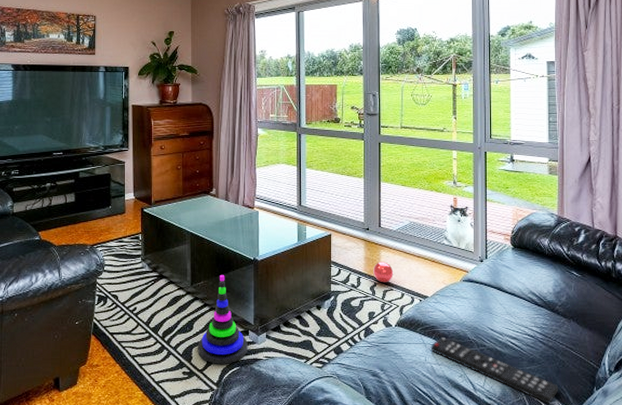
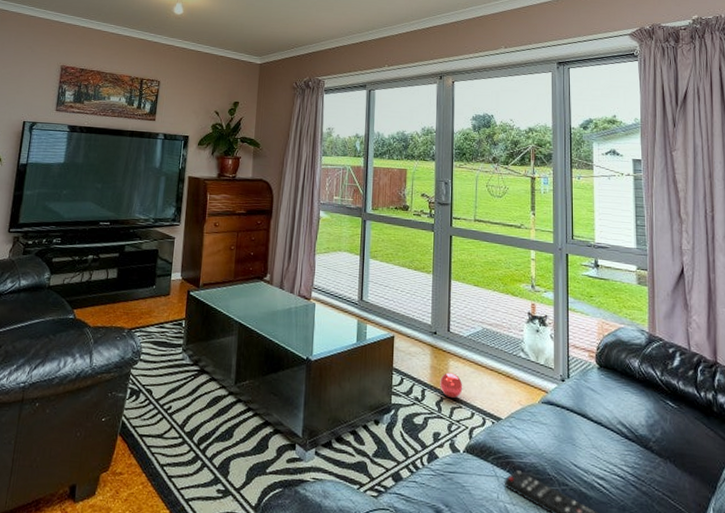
stacking toy: present [197,274,248,364] -> none [235,374,294,484]

